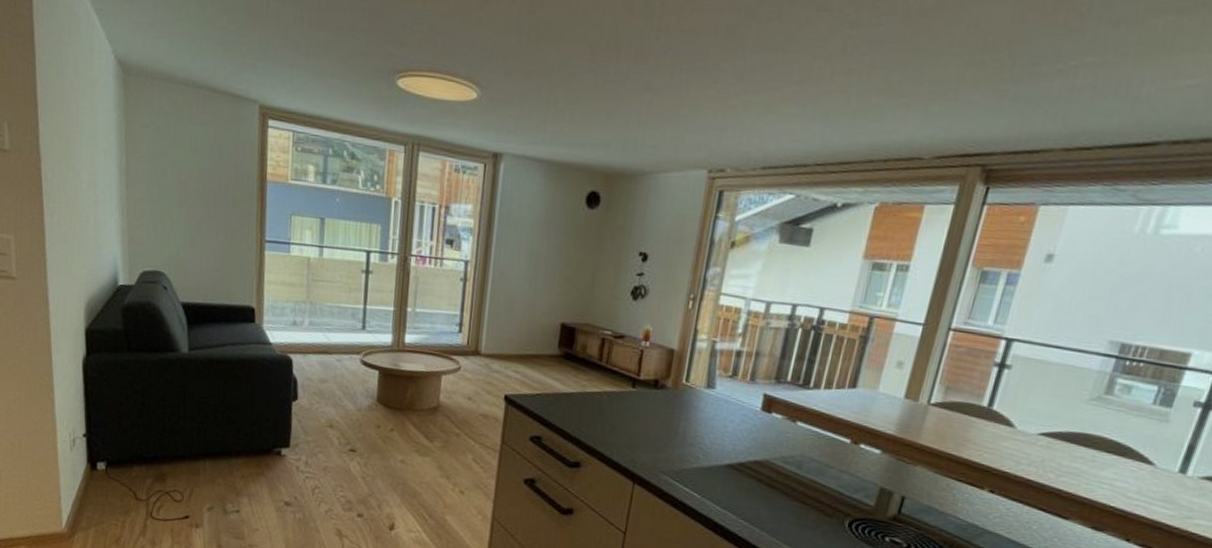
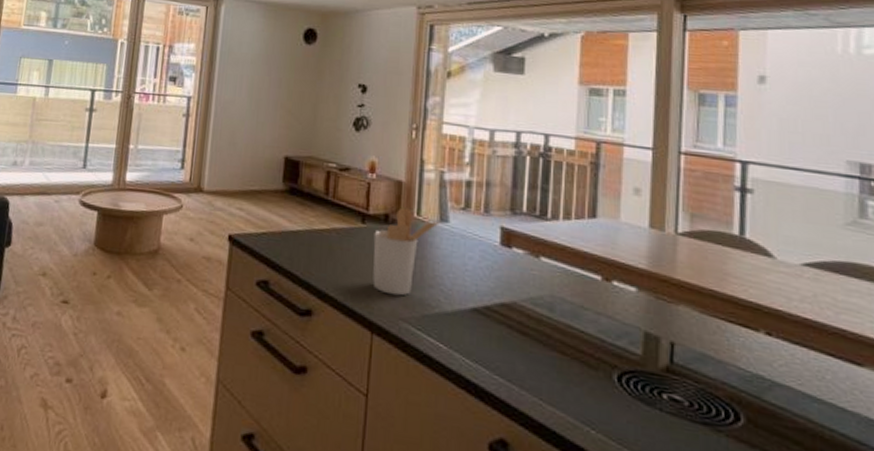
utensil holder: none [638,374,708,453] -> present [372,208,441,296]

